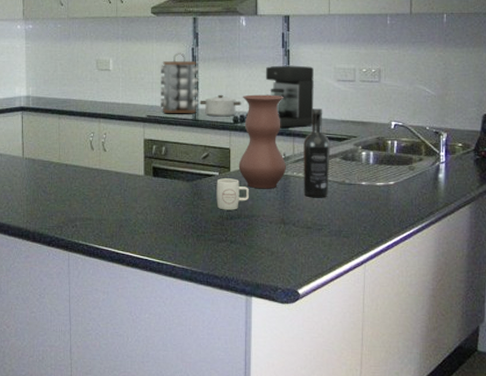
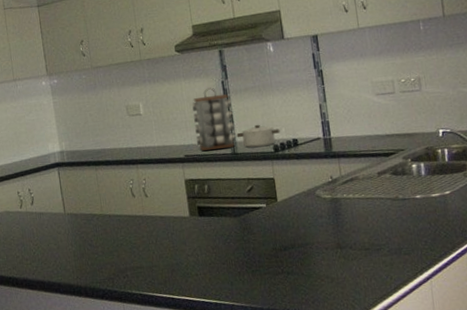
mug: present [216,178,250,210] -> none [264,208,301,242]
vase: present [238,94,286,189] -> none [279,117,335,216]
coffee maker: present [266,65,314,128] -> none [300,84,357,150]
wine bottle: present [303,109,330,198] -> none [349,125,382,218]

